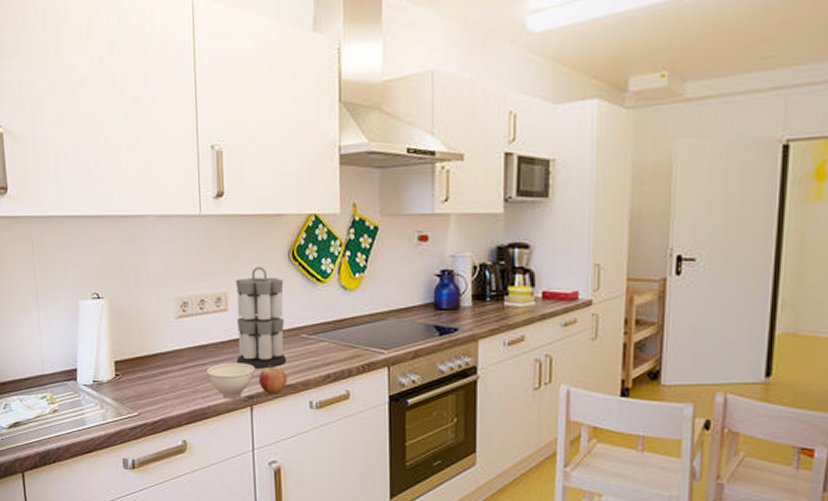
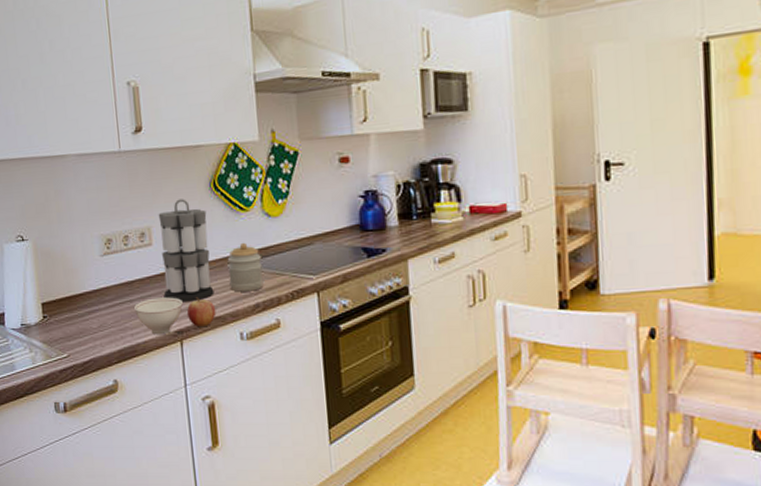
jar: none [301,313,336,362] -> present [227,242,264,292]

